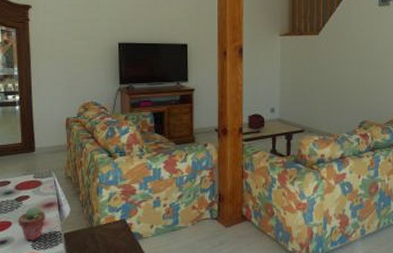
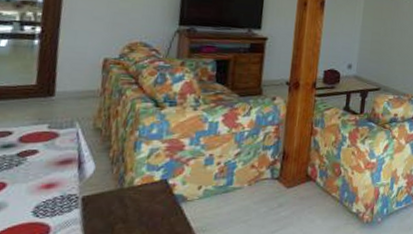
potted succulent: present [18,207,46,241] -> none [16,164,60,207]

